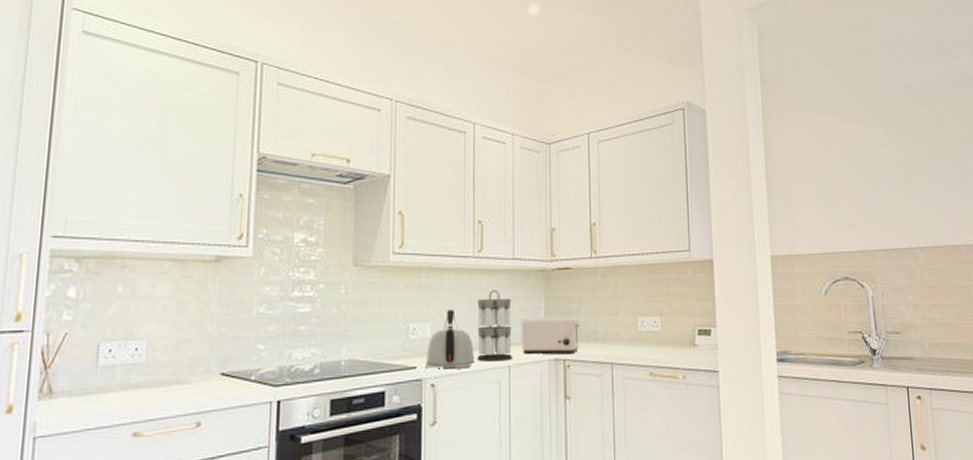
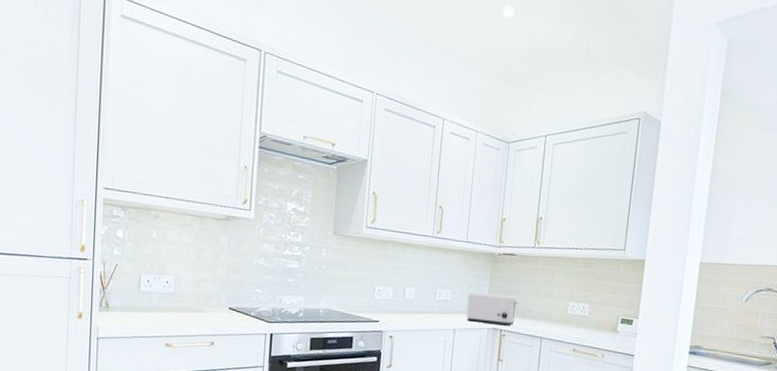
kettle: present [426,309,476,369] -> none [387,278,427,327]
spice rack: present [477,290,512,362] -> none [428,266,462,325]

